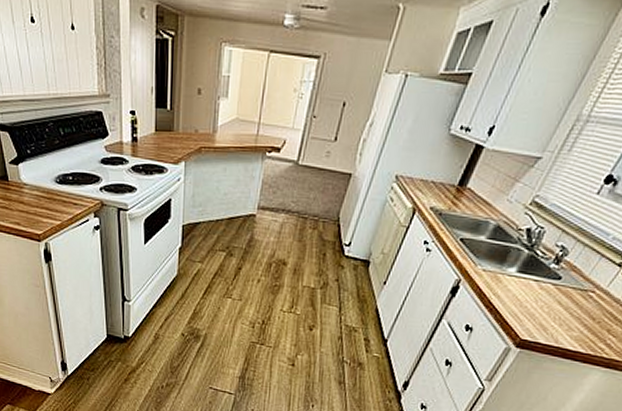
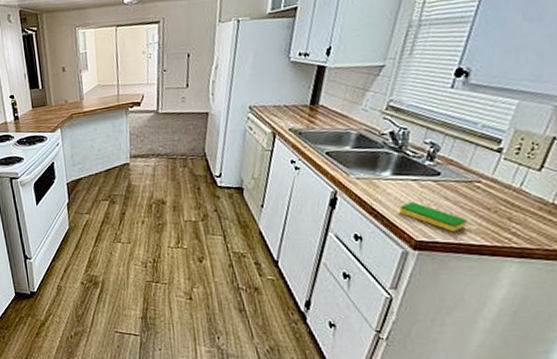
dish sponge: none [514,301,572,336] -> present [399,201,467,232]

